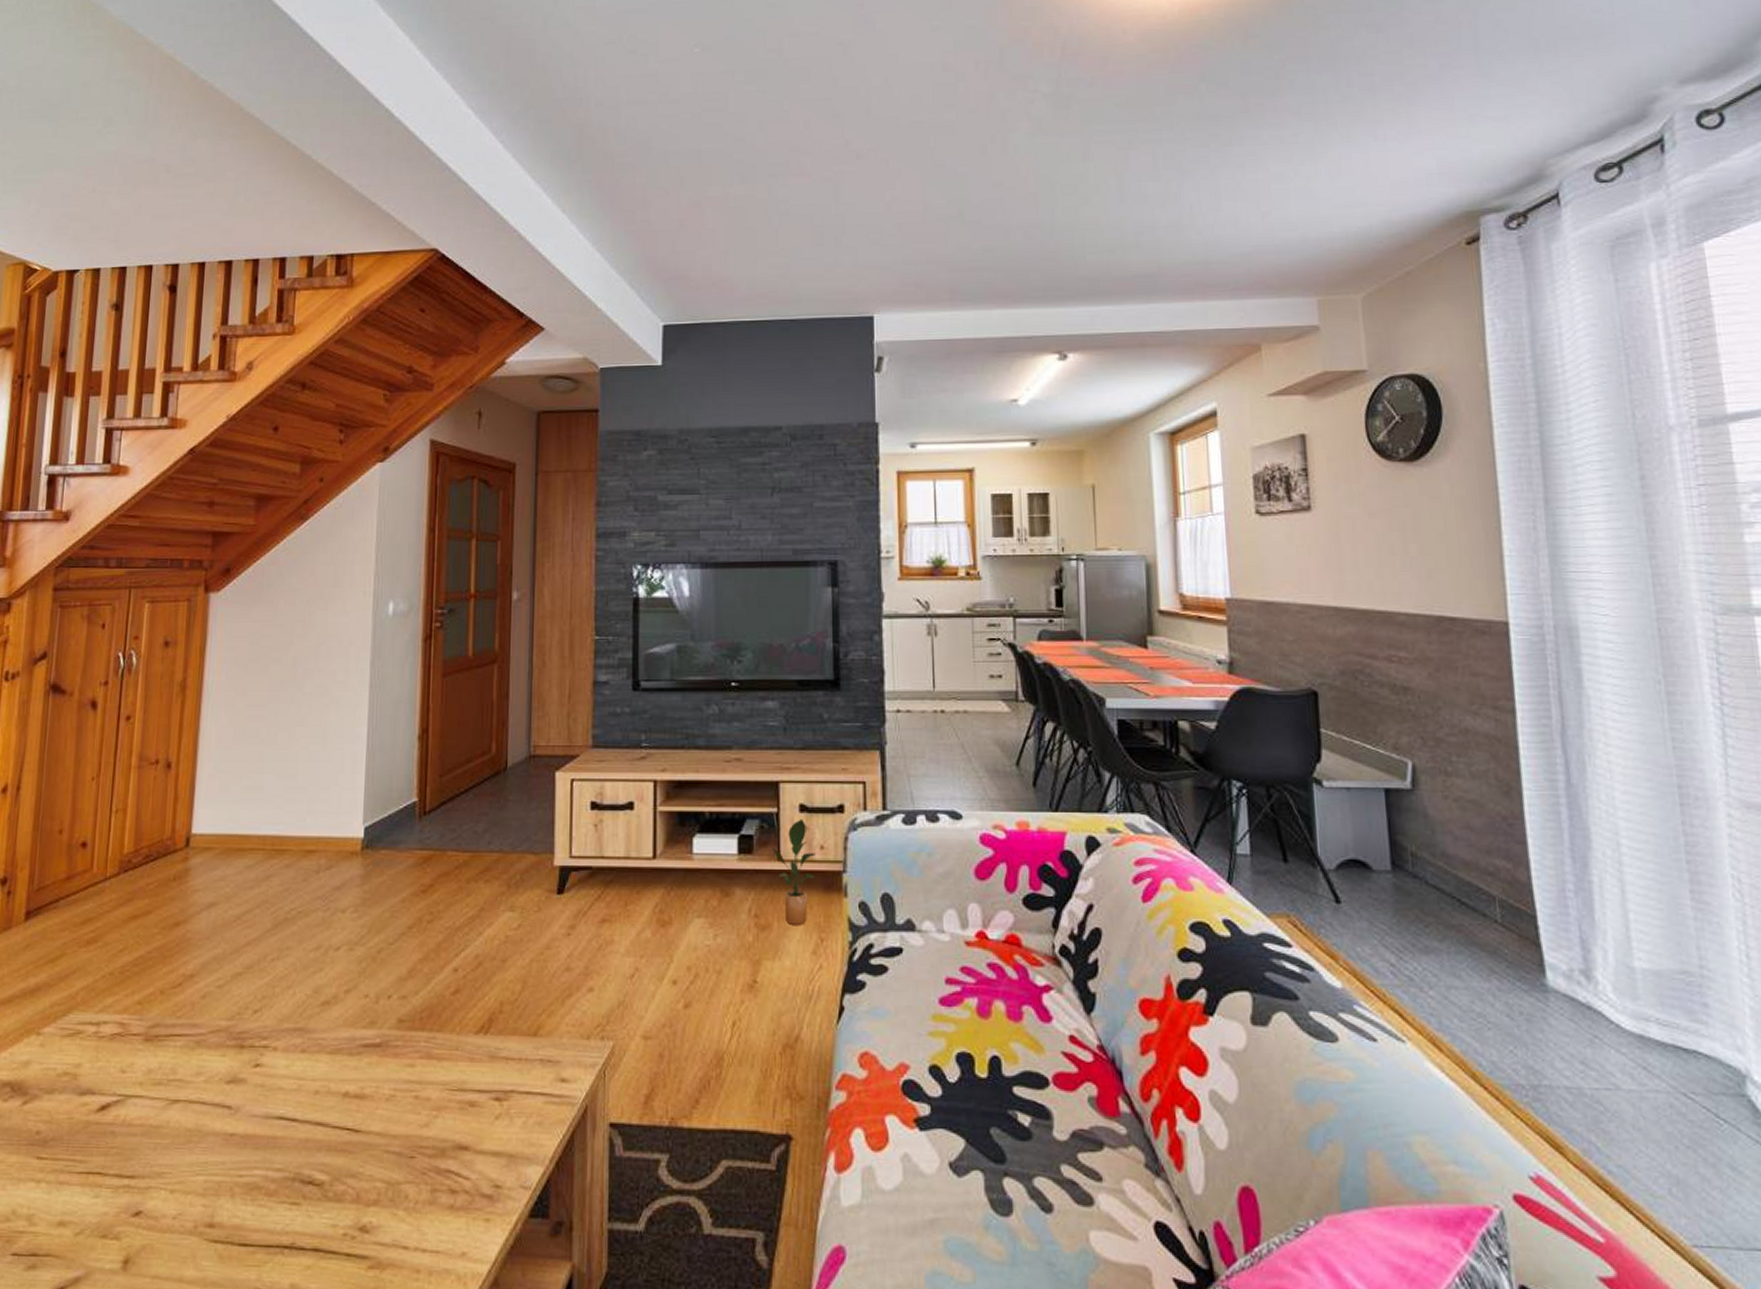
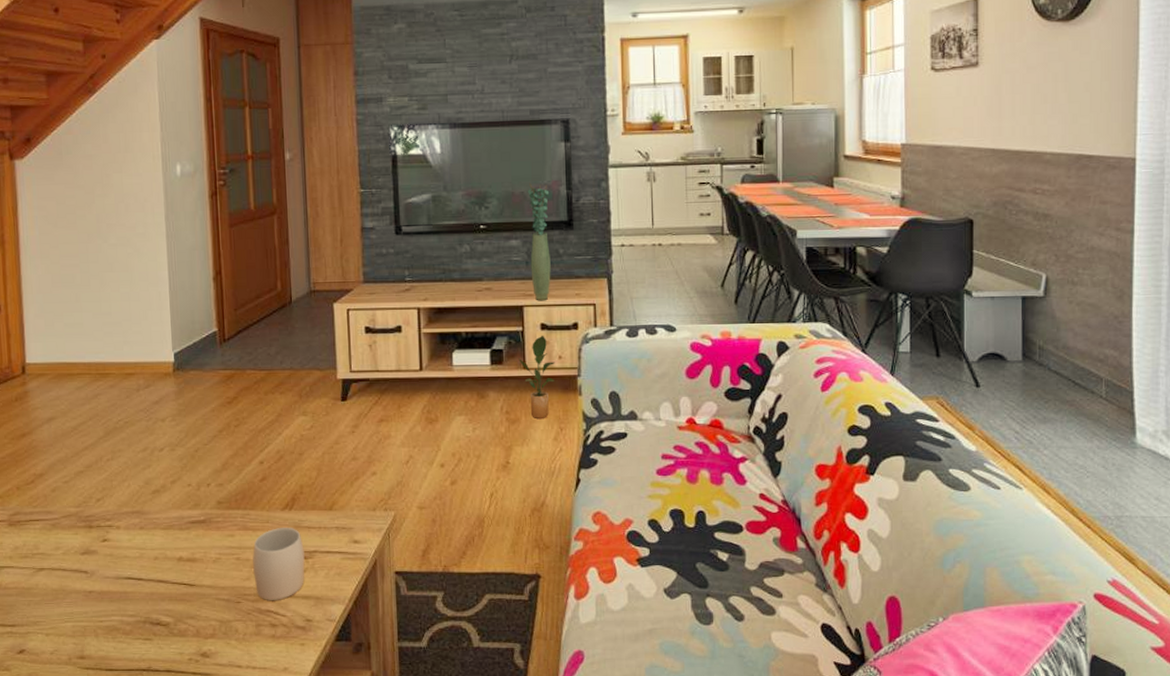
mug: none [434,1057,499,1156] -> present [252,528,305,600]
vase: none [787,633,813,777] -> present [527,183,551,301]

